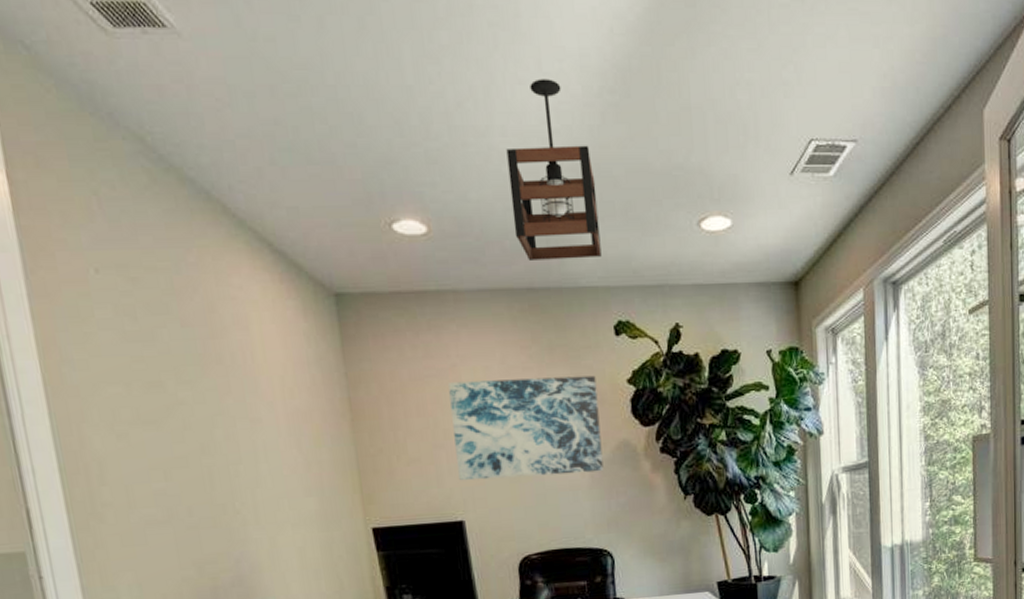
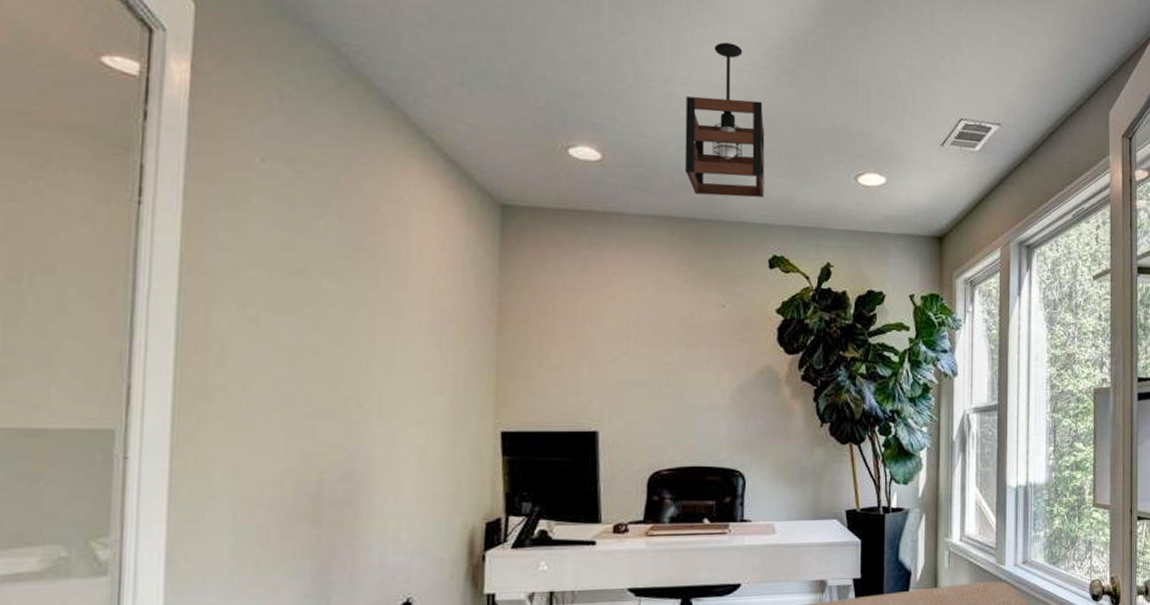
wall art: present [448,375,604,481] -> none [599,297,746,394]

